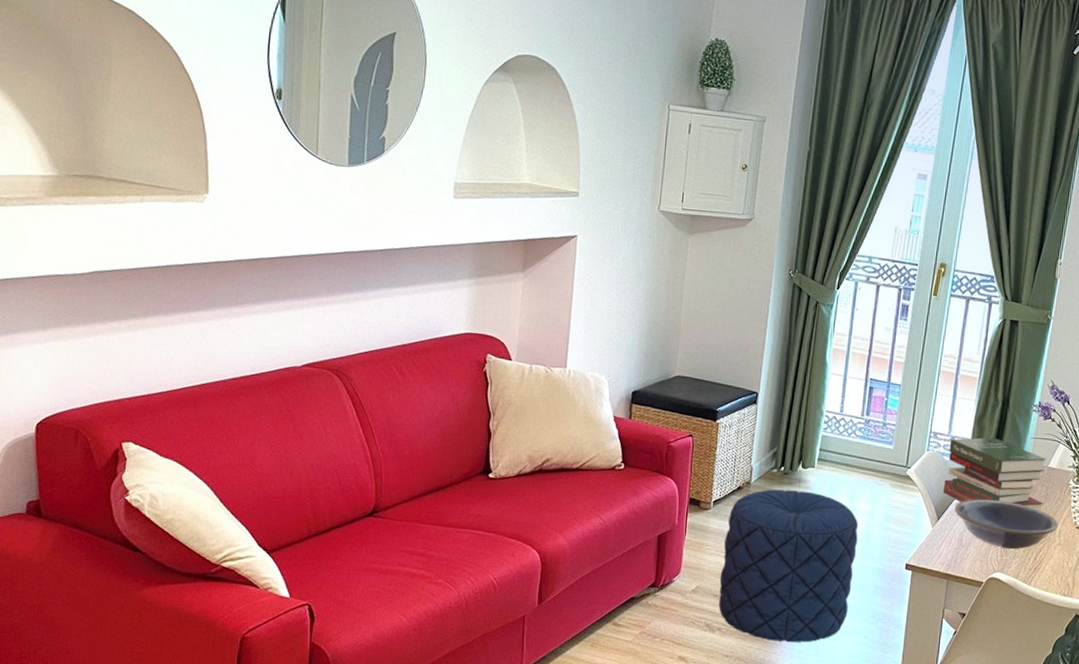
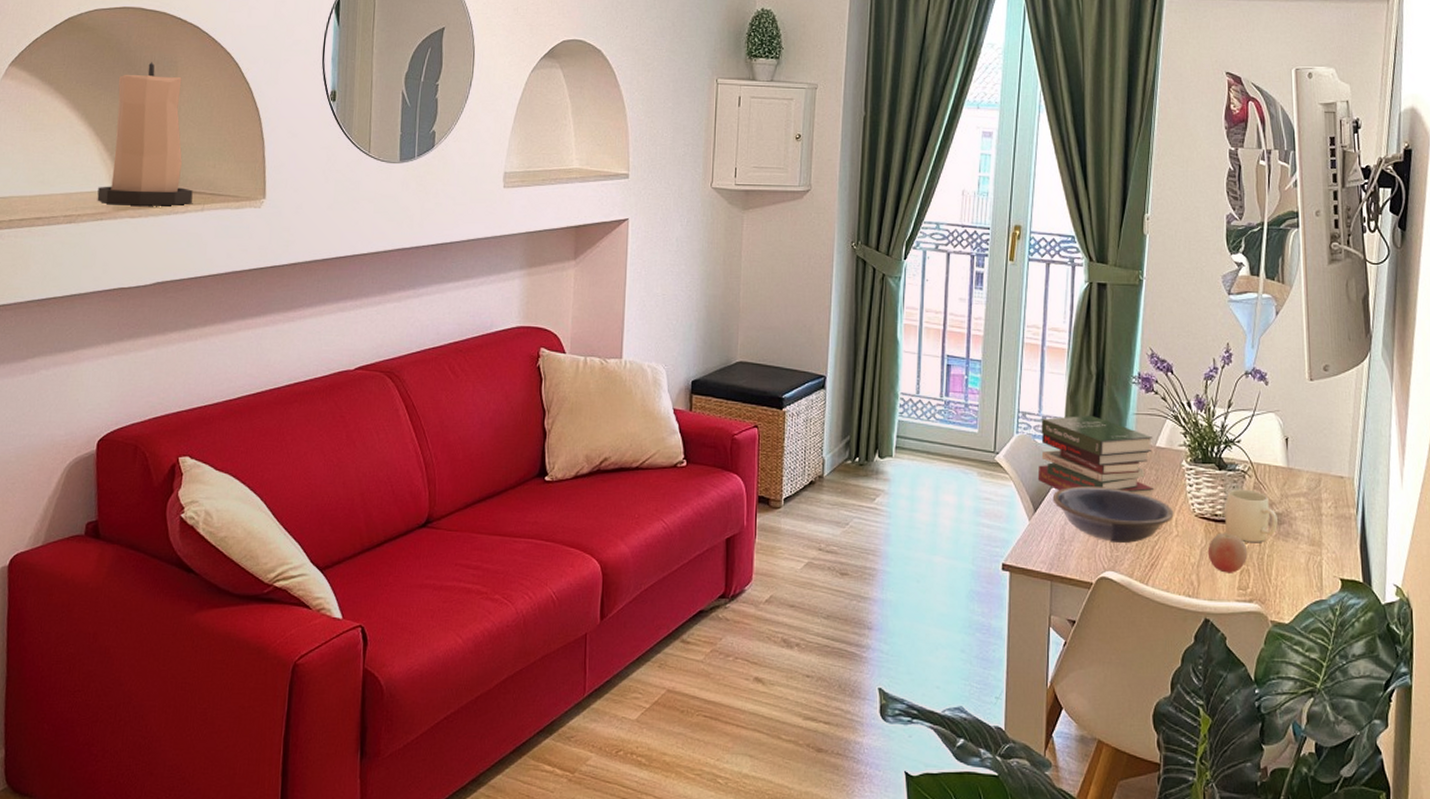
candle: none [27,44,131,196] -> present [97,62,193,206]
pouf: present [719,489,859,642] -> none [795,483,946,658]

